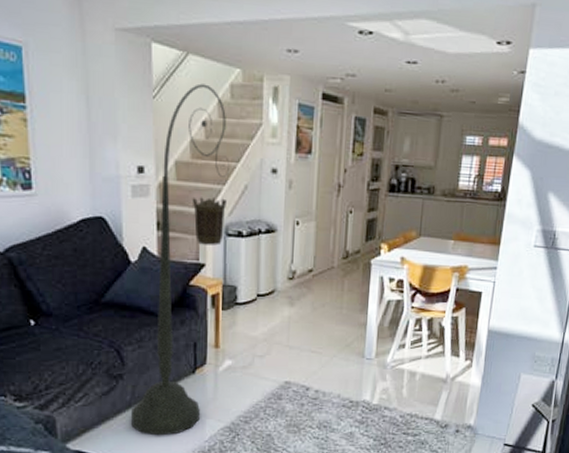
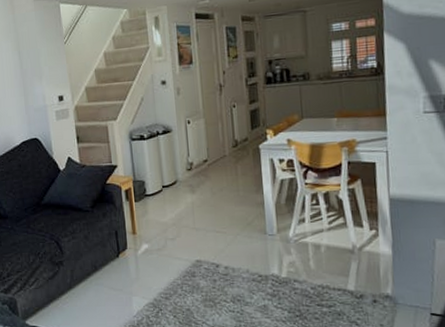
floor lamp: present [131,83,229,436] -> none [72,25,129,313]

